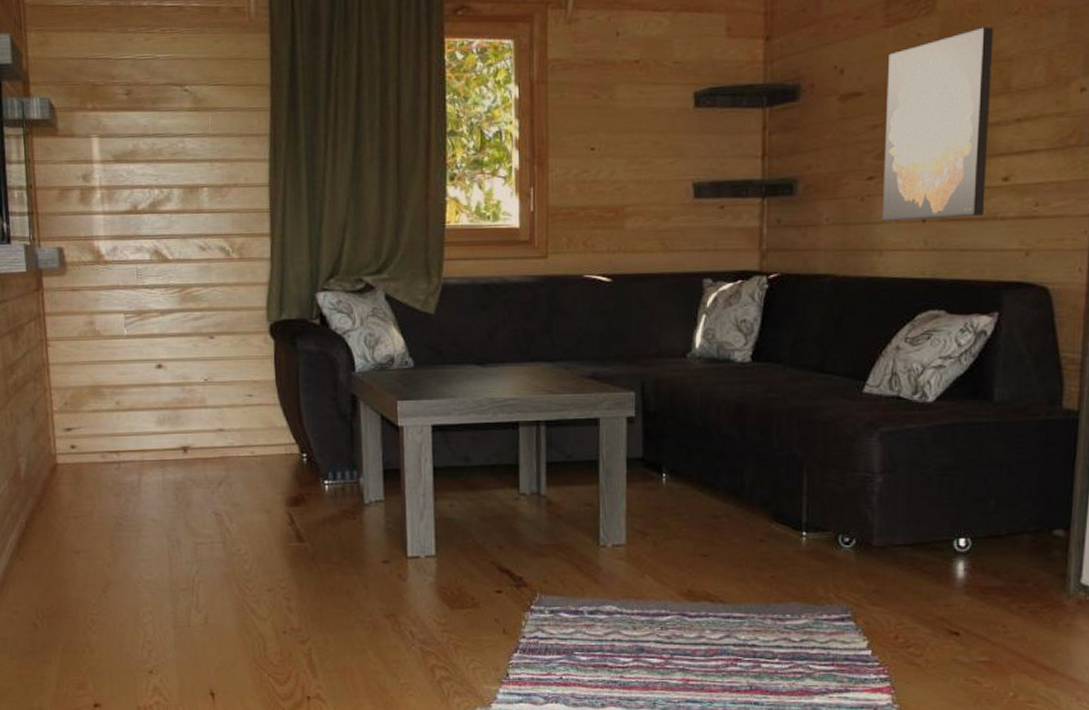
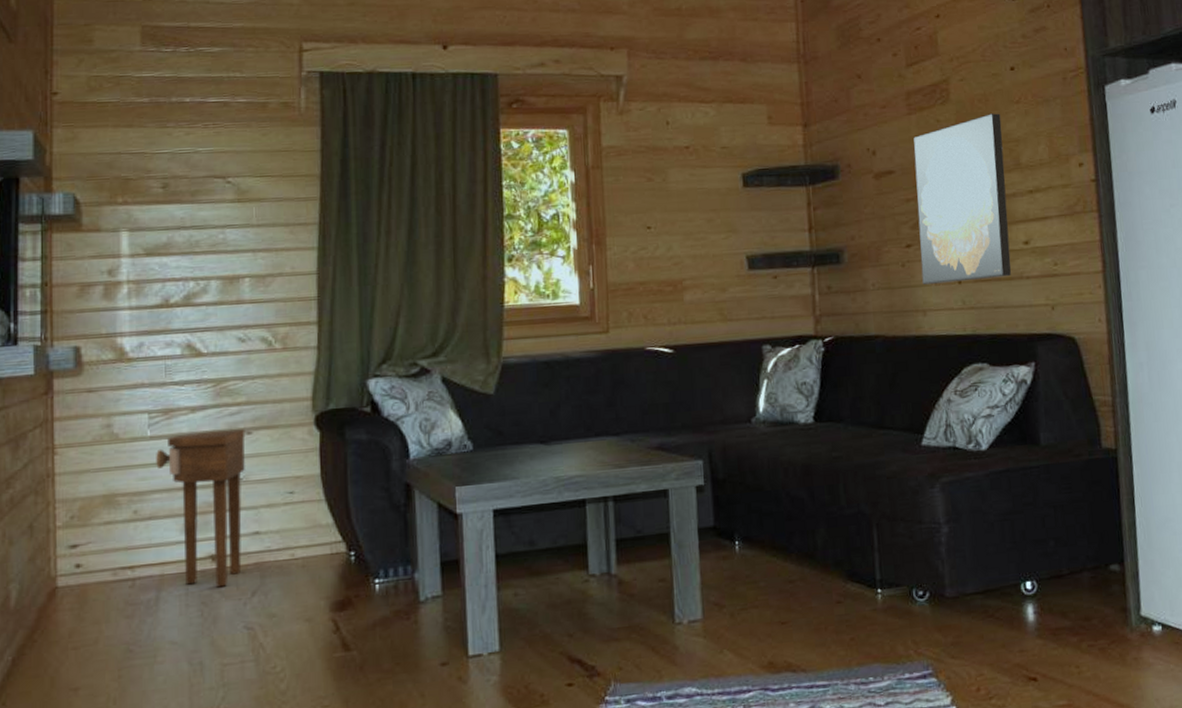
side table: none [132,333,209,476] -> present [156,429,245,588]

